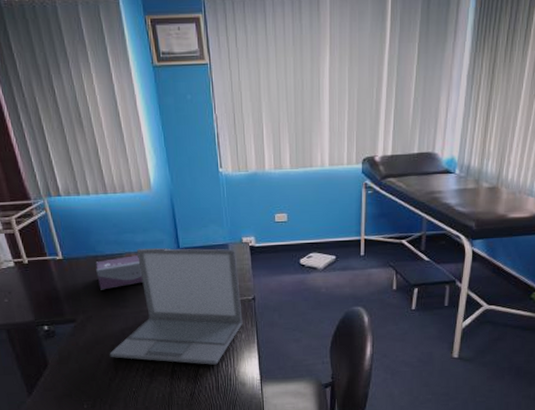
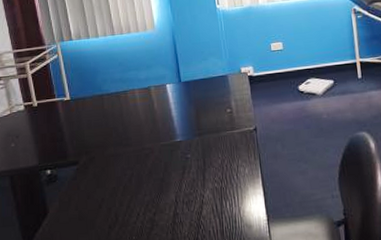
tissue box: present [95,255,143,290] -> none [101,92,146,129]
laptop: present [109,248,243,365] -> none [110,79,246,205]

